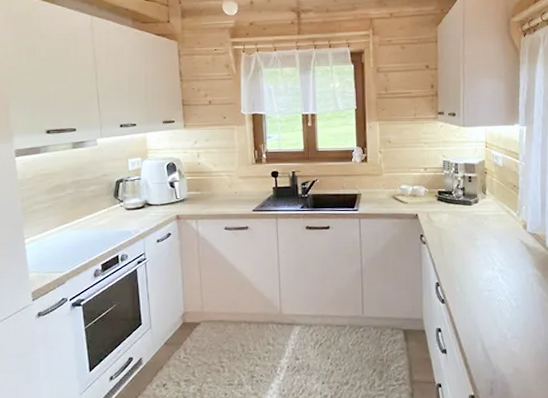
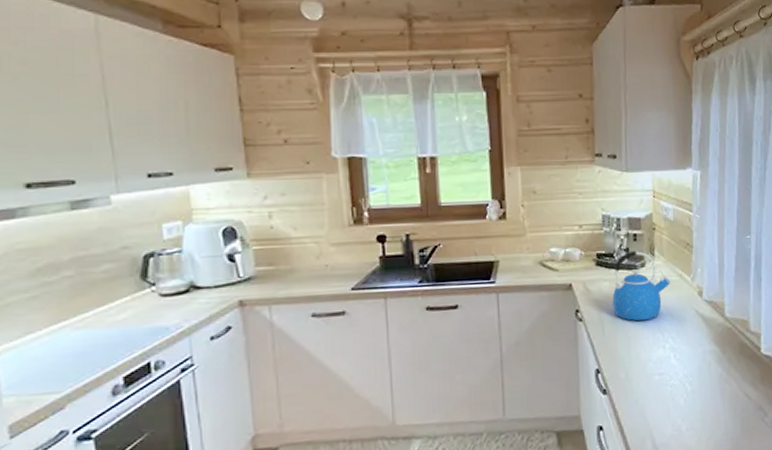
kettle: none [450,189,500,247] -> present [612,250,671,322]

